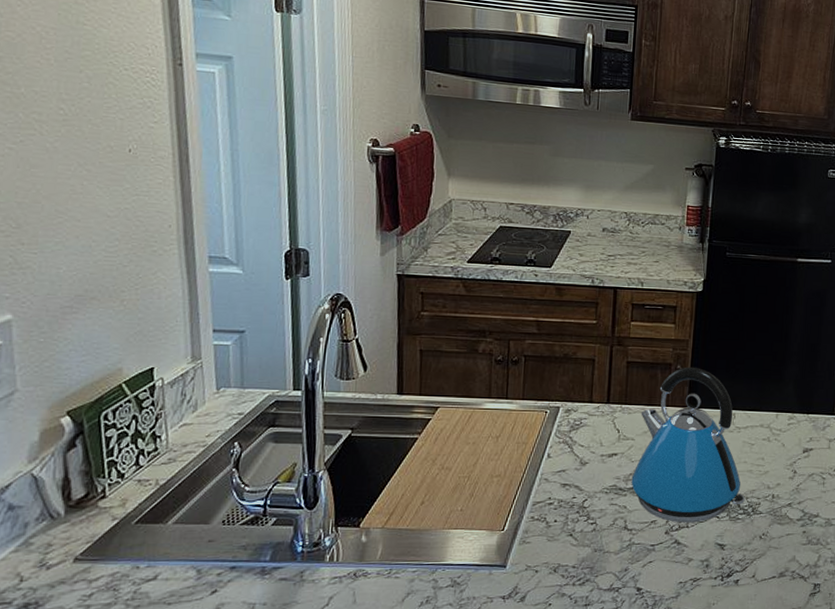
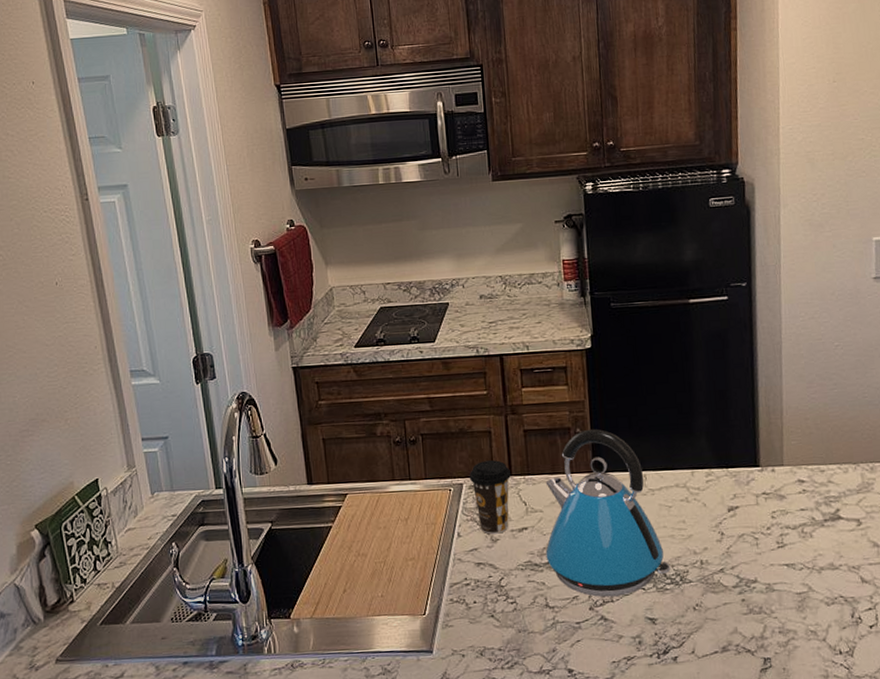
coffee cup: none [567,387,608,458] -> present [469,460,511,535]

